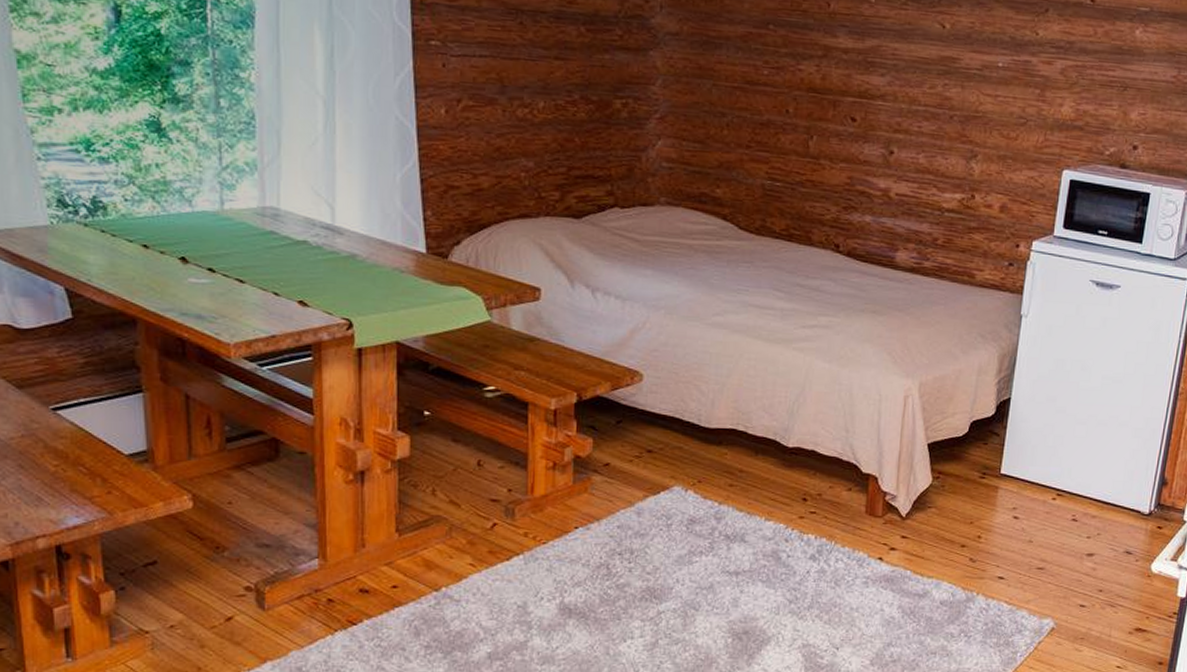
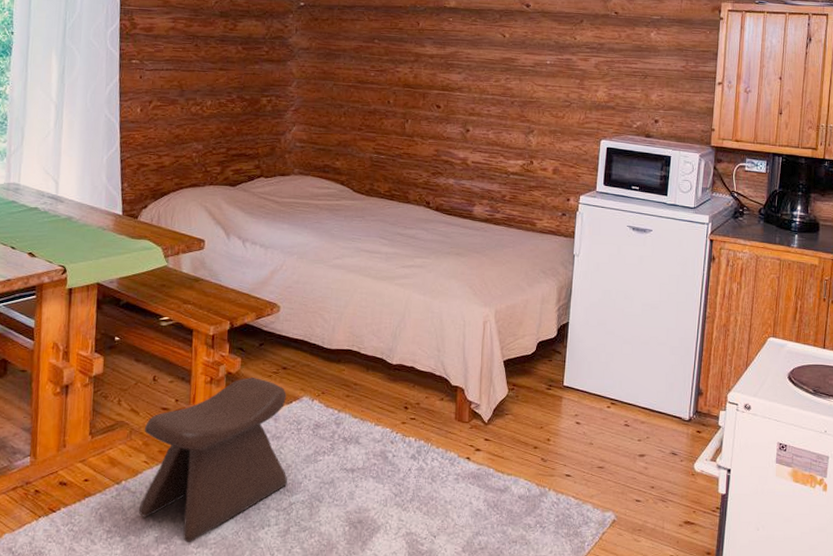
stool: none [466,462,655,660] -> present [139,377,287,544]

